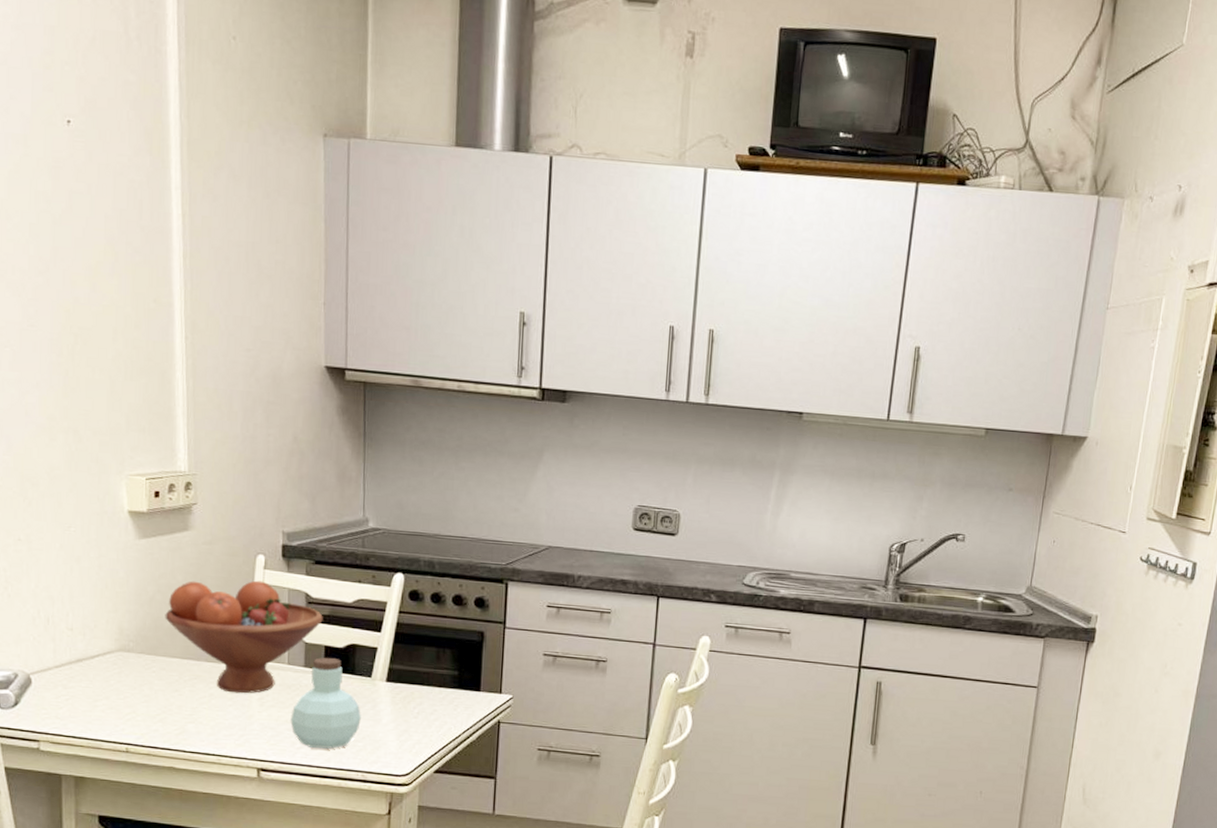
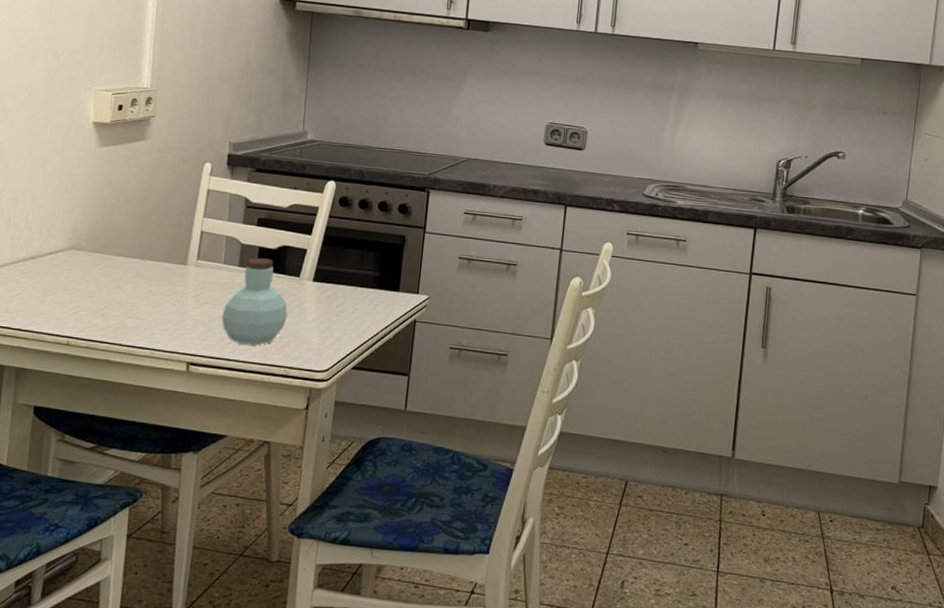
fruit bowl: present [165,580,323,694] -> none [116,185,260,291]

